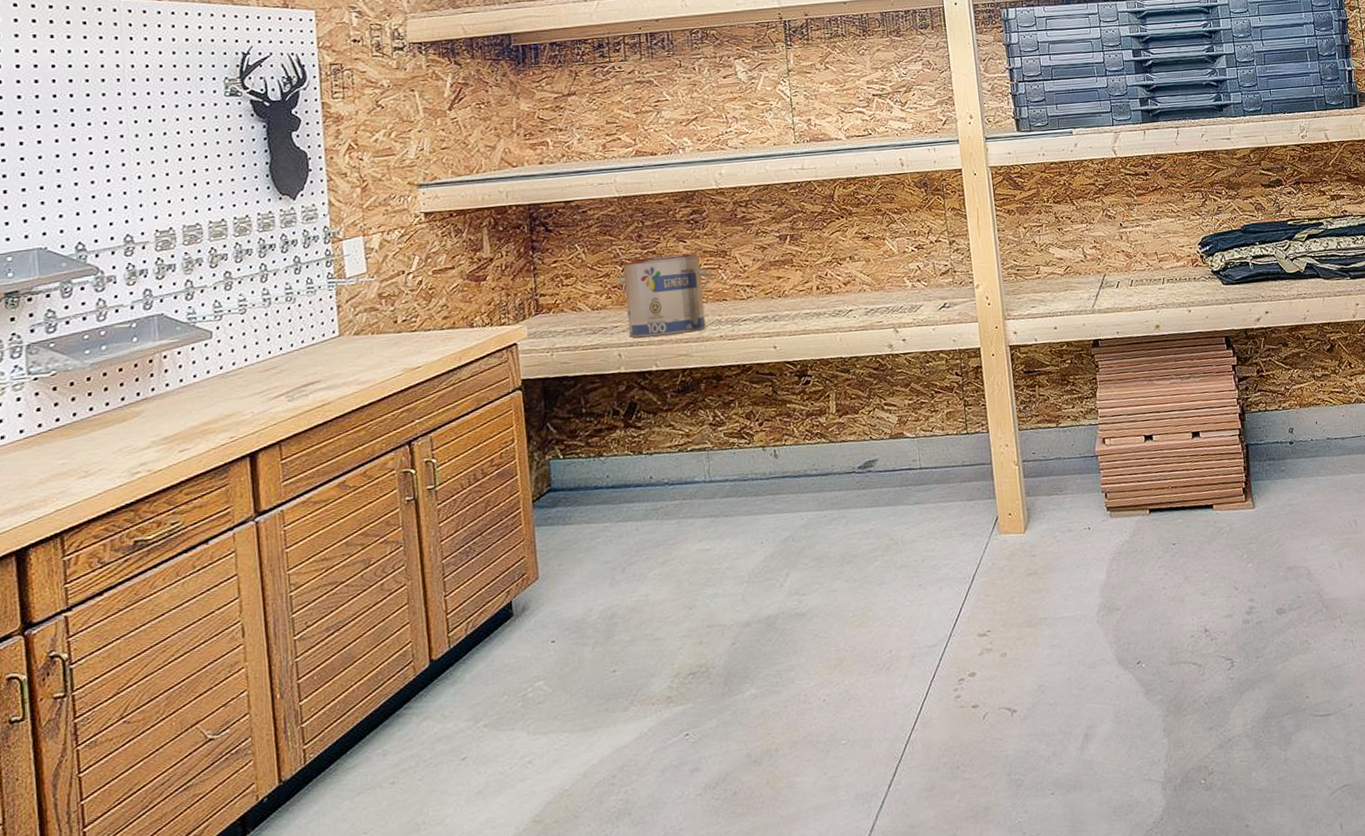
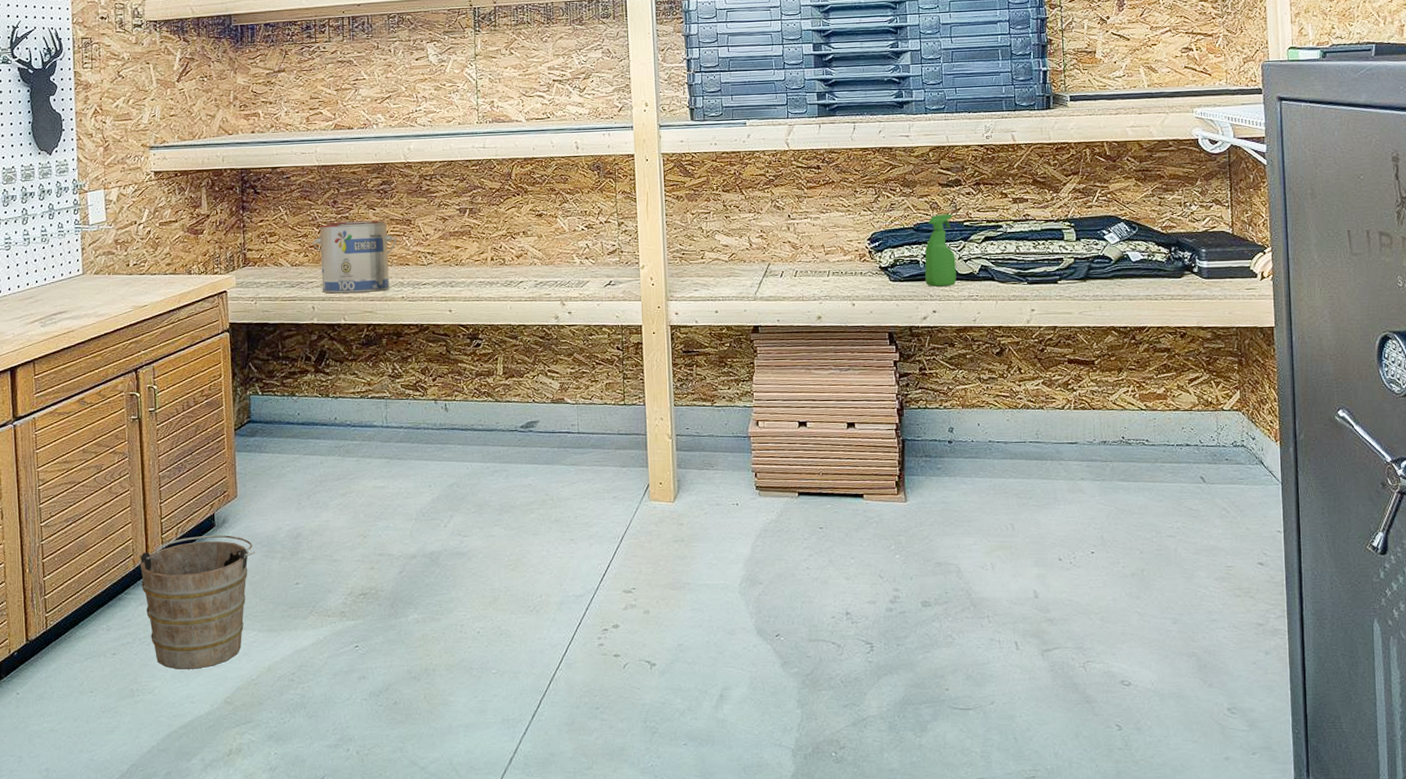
bucket: none [421,624,563,791] -> present [139,534,255,670]
spray bottle: none [1253,214,1285,288] -> present [924,214,956,287]

